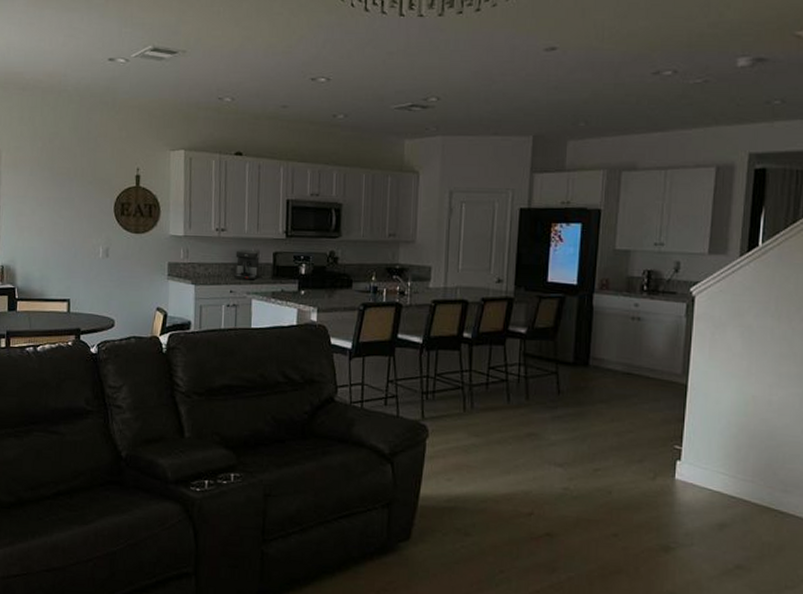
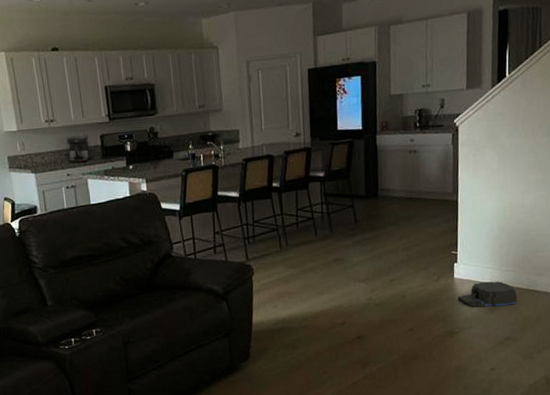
robot vacuum: none [678,489,755,525] -> present [457,281,518,308]

